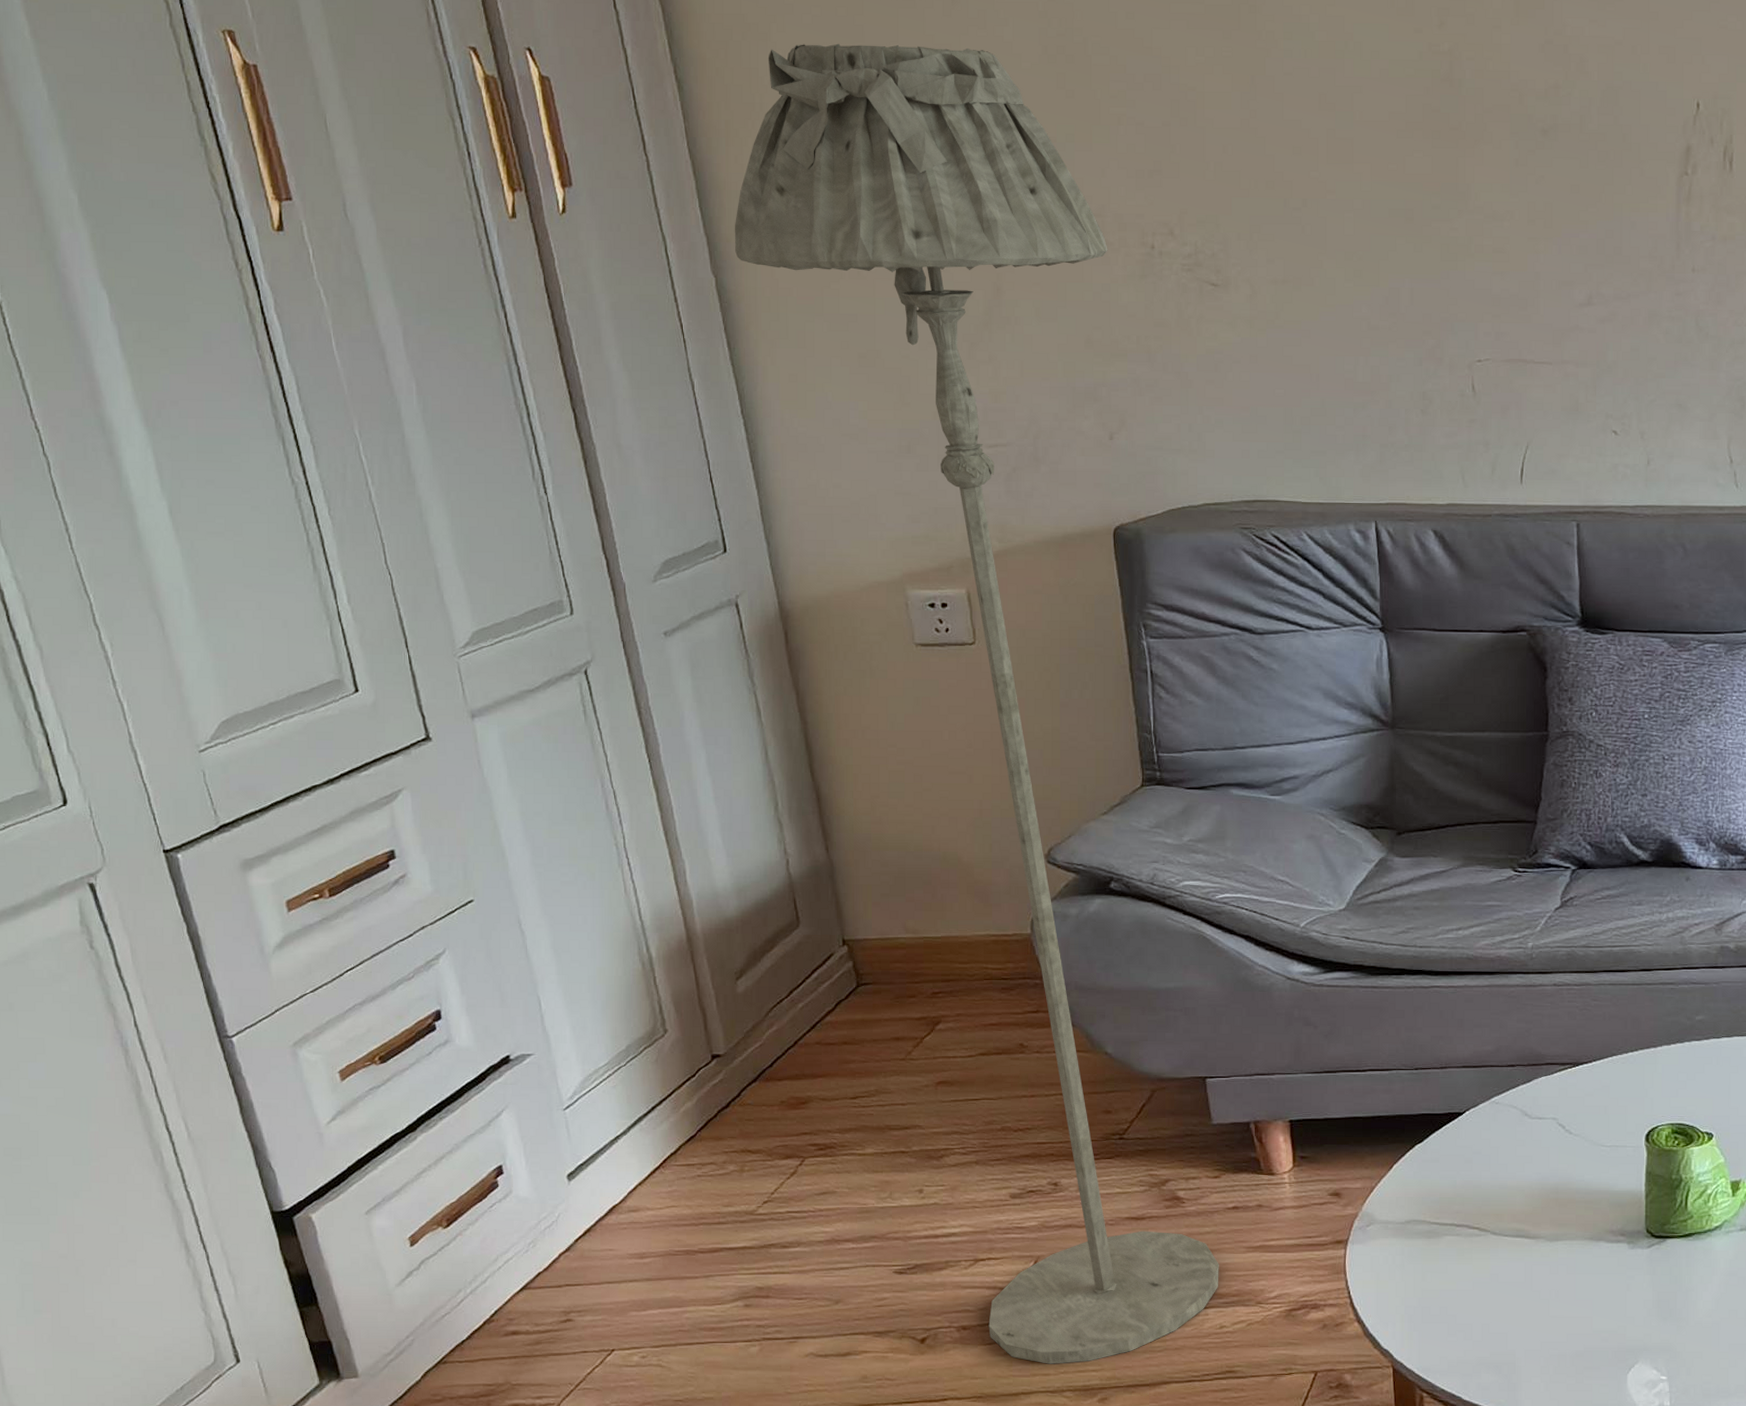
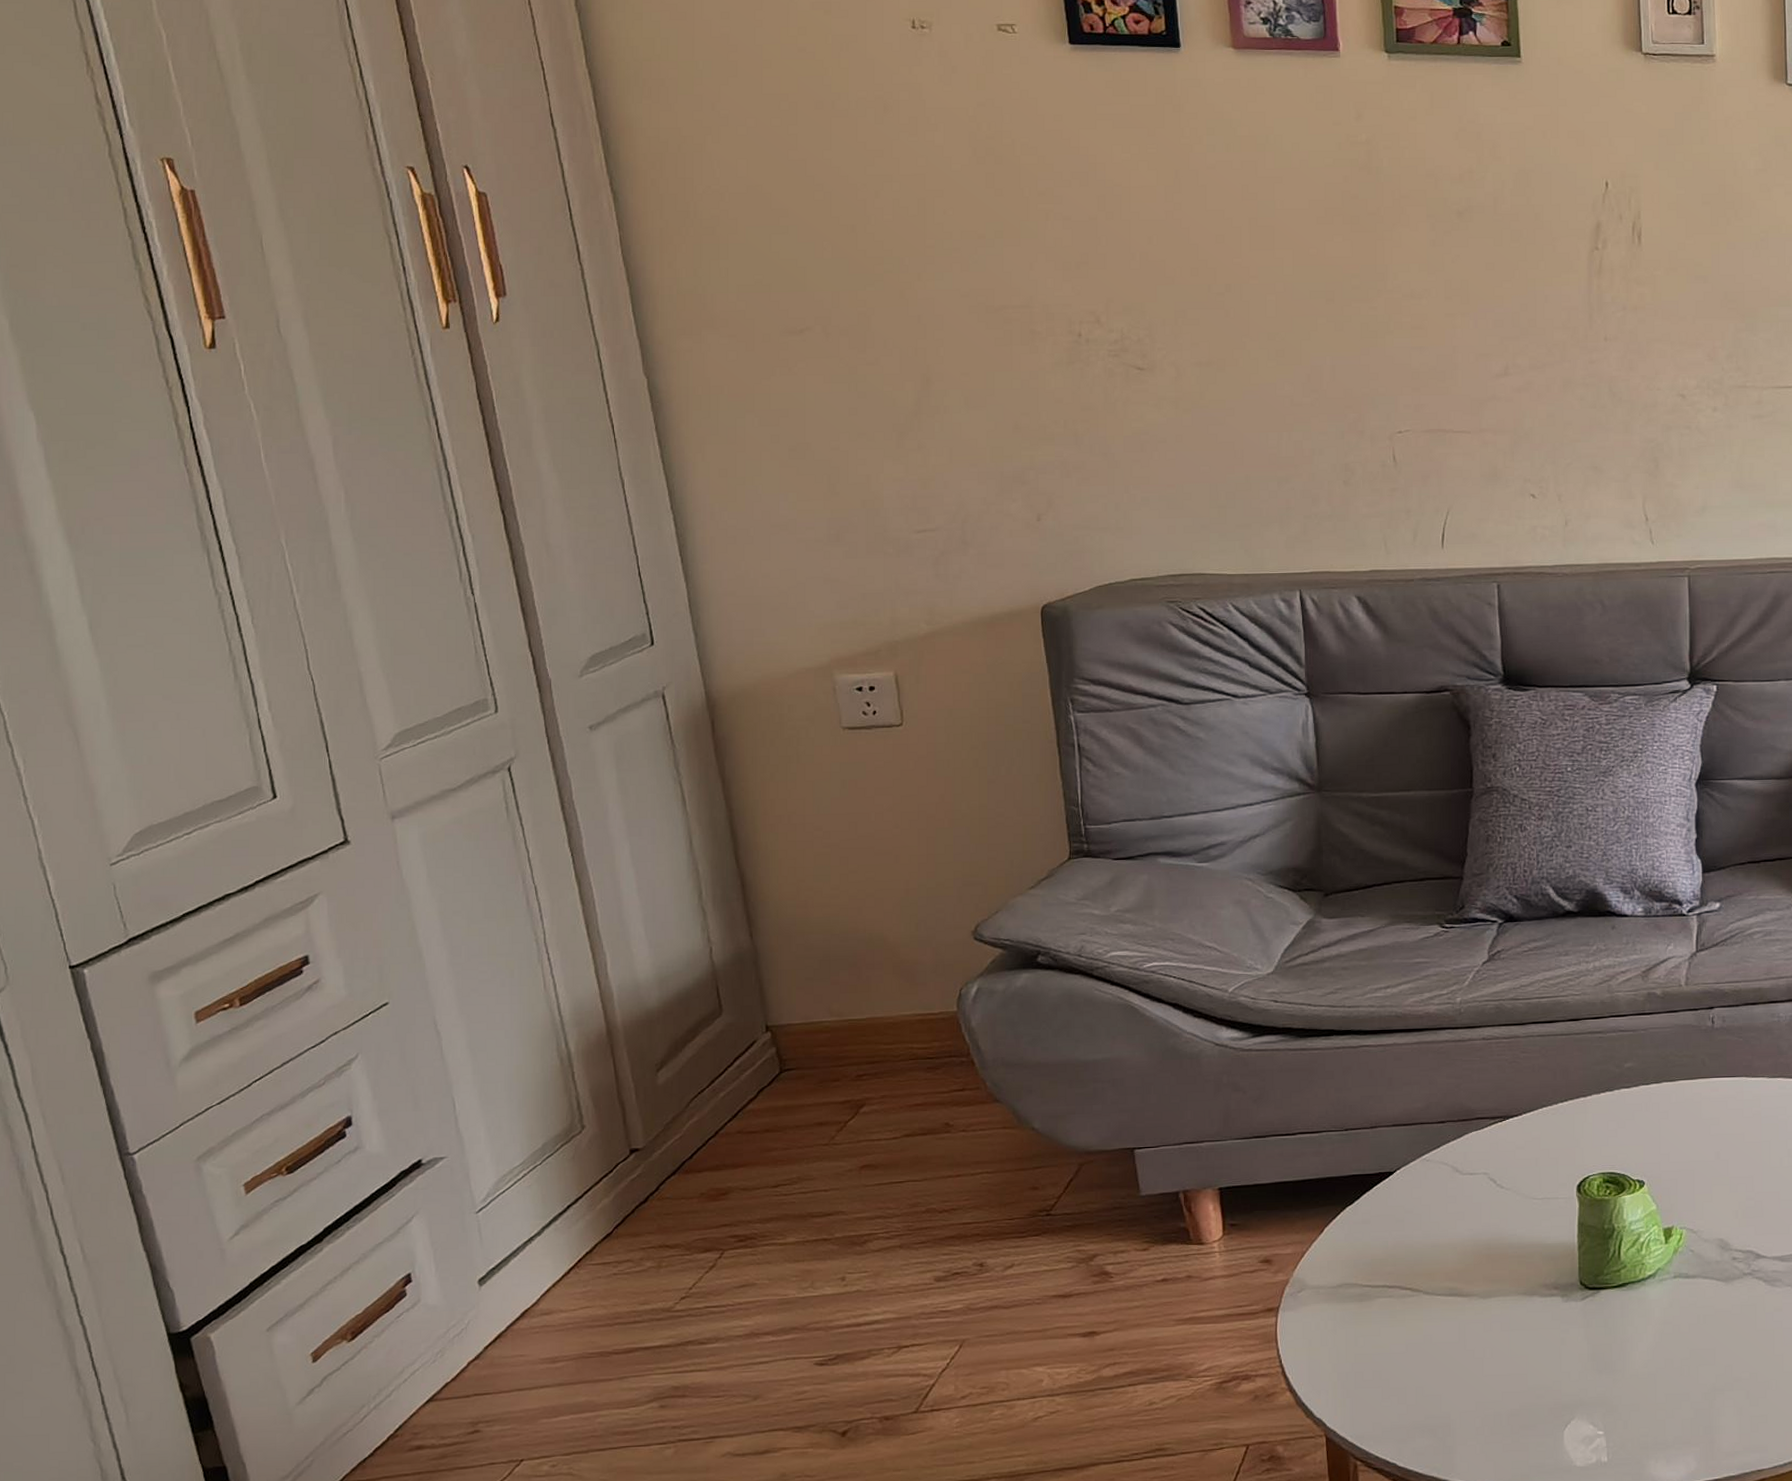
floor lamp: present [734,43,1219,1364] -> none [666,152,1148,1452]

